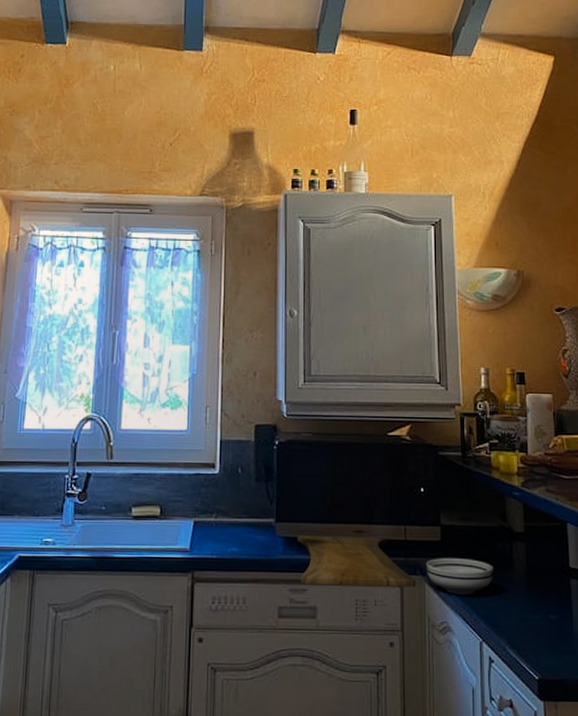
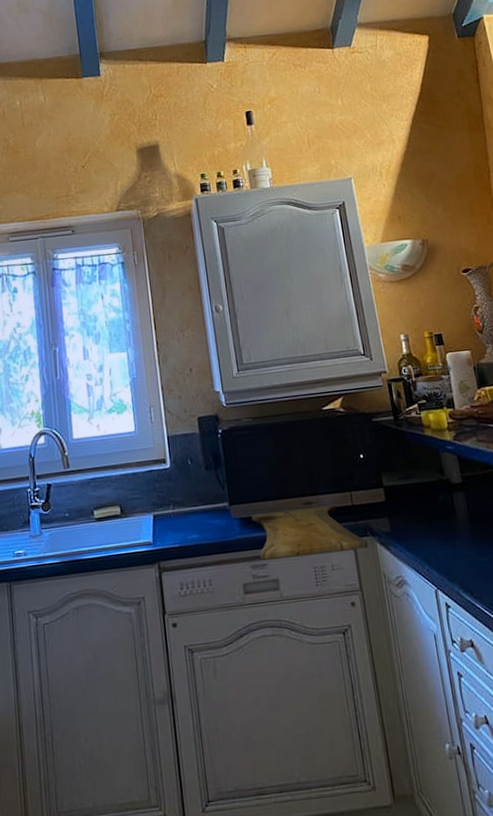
bowl: present [425,558,493,594] -> none [374,514,439,549]

